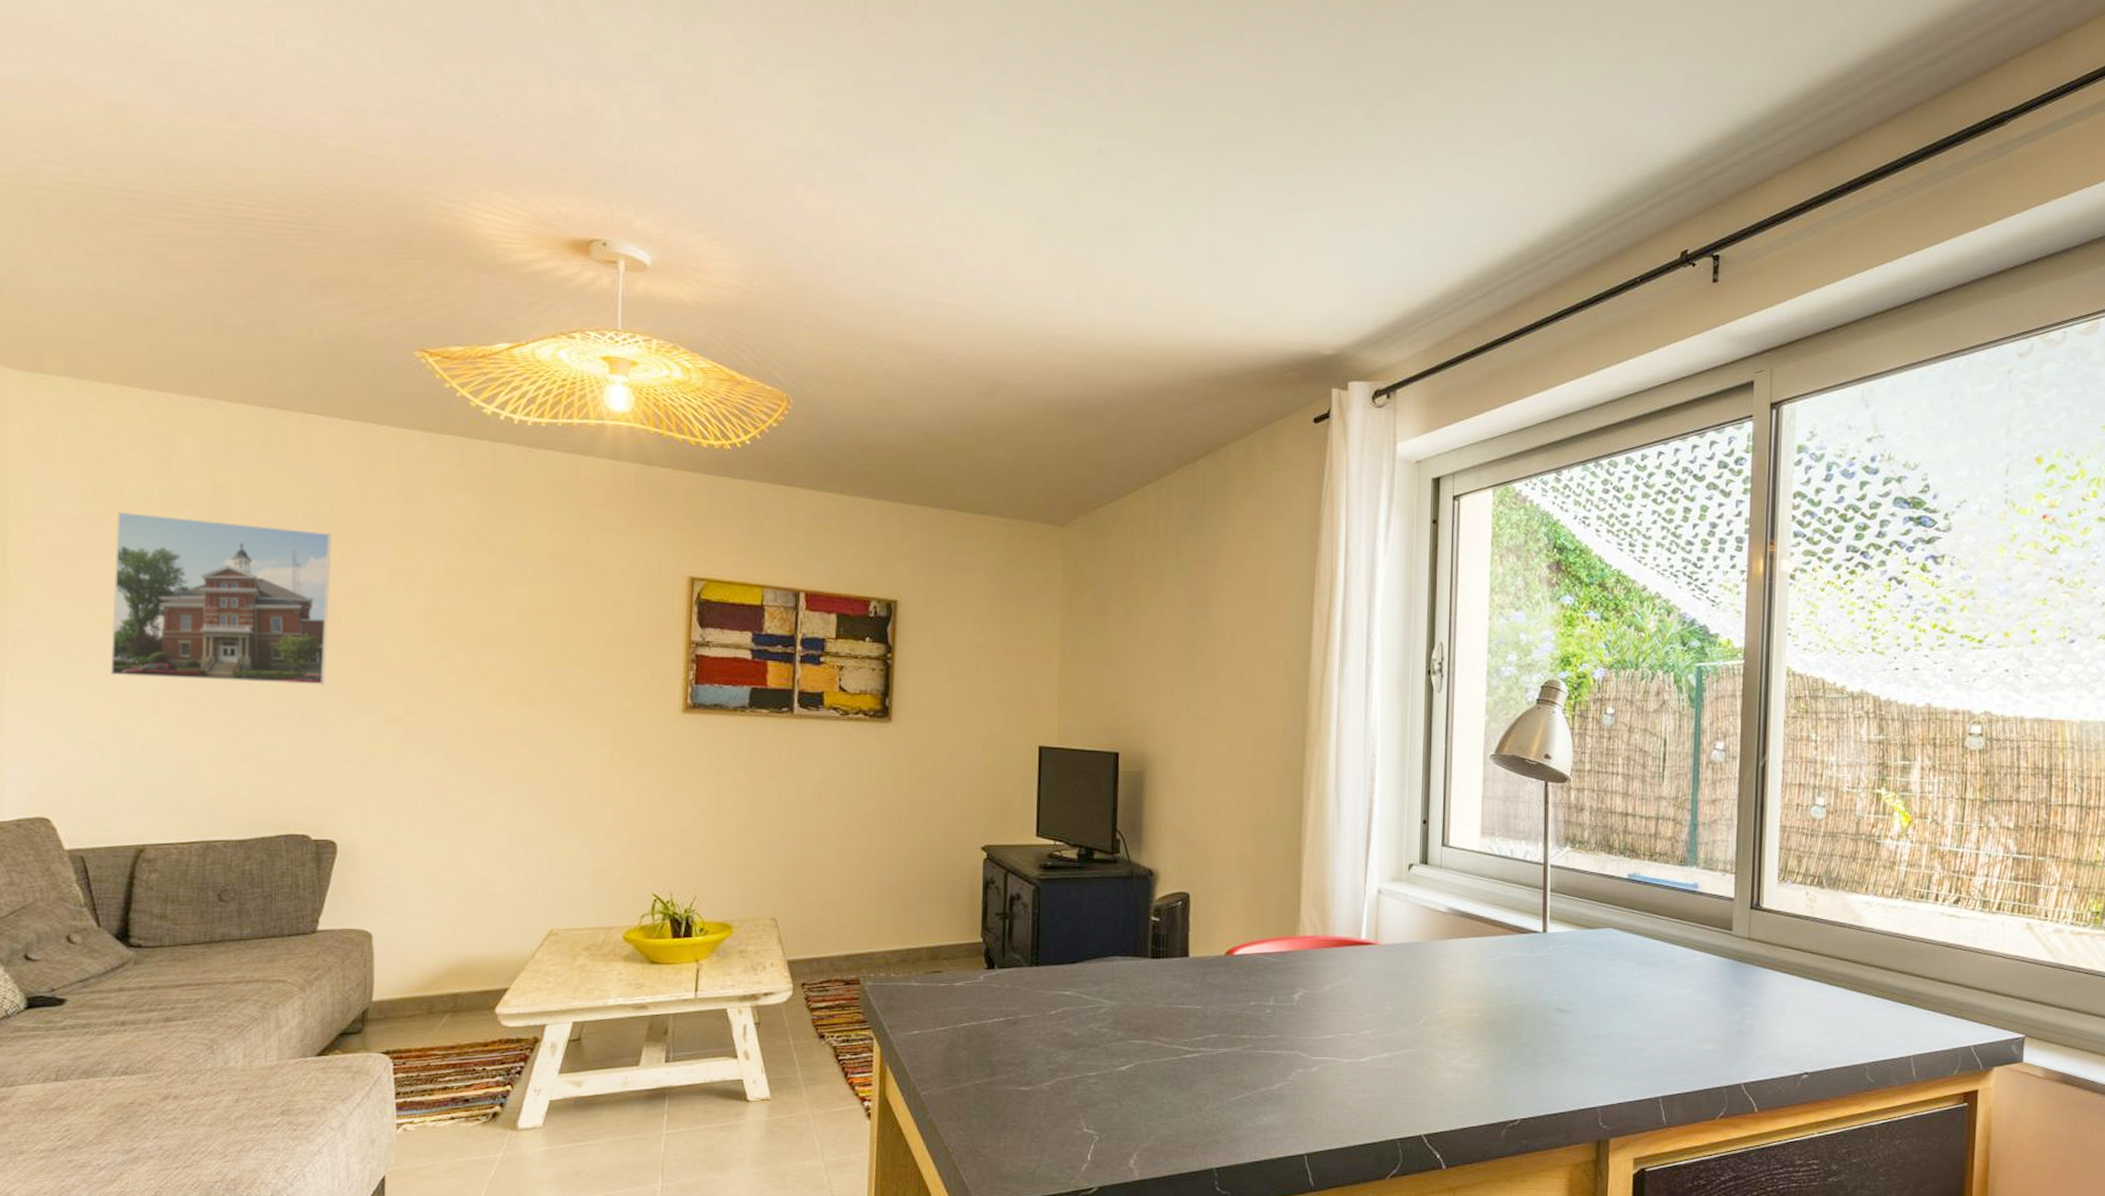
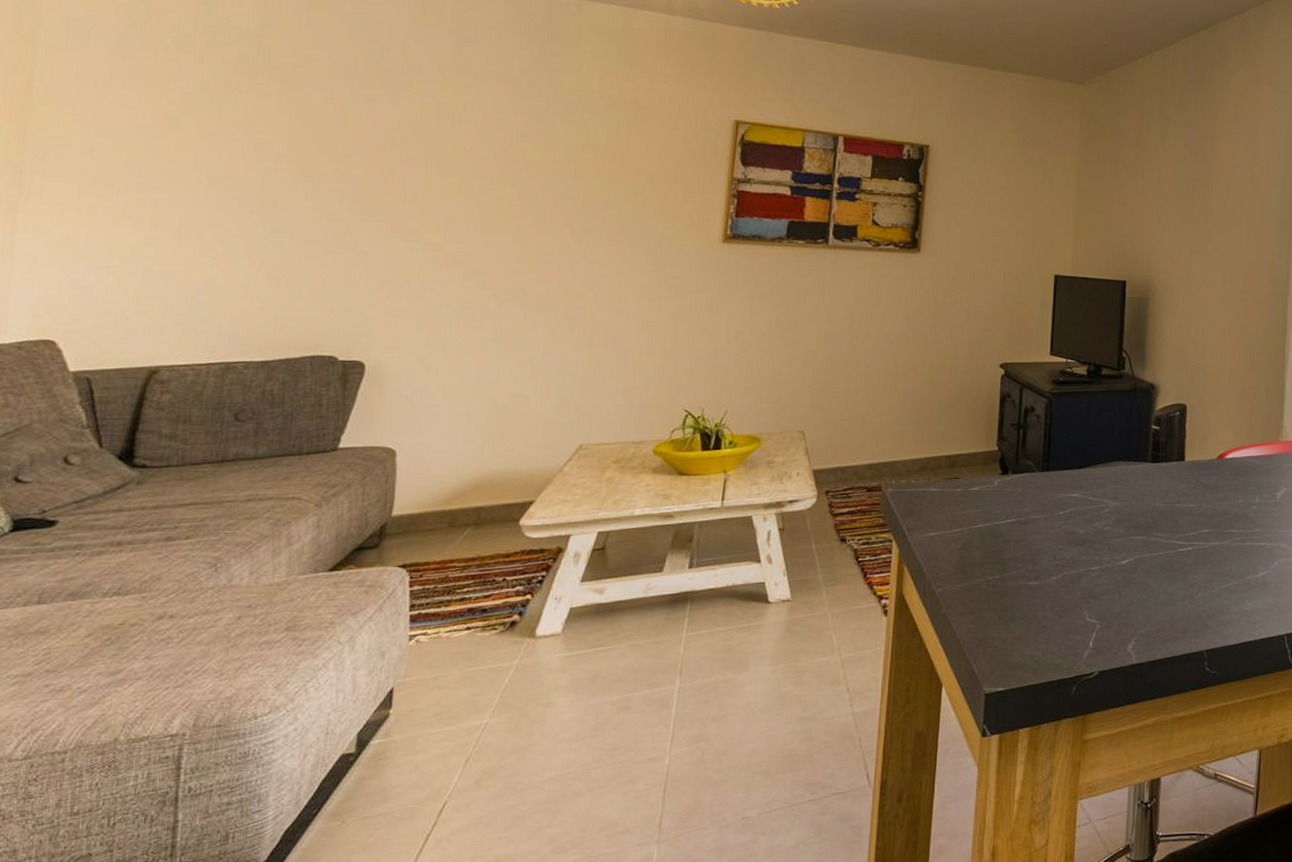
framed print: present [110,511,332,685] -> none [135,46,381,214]

